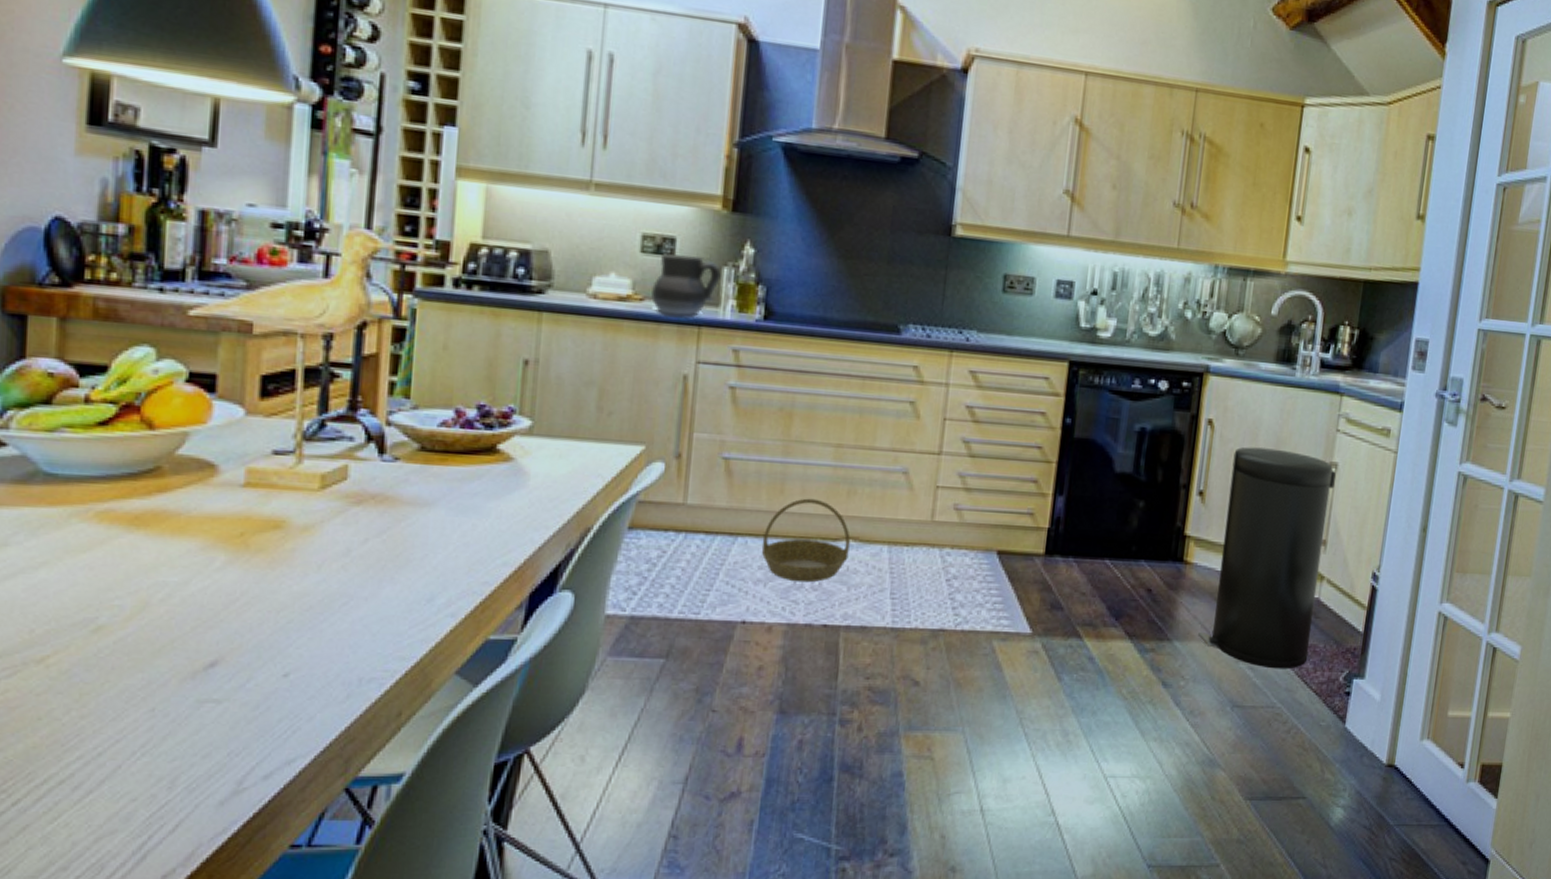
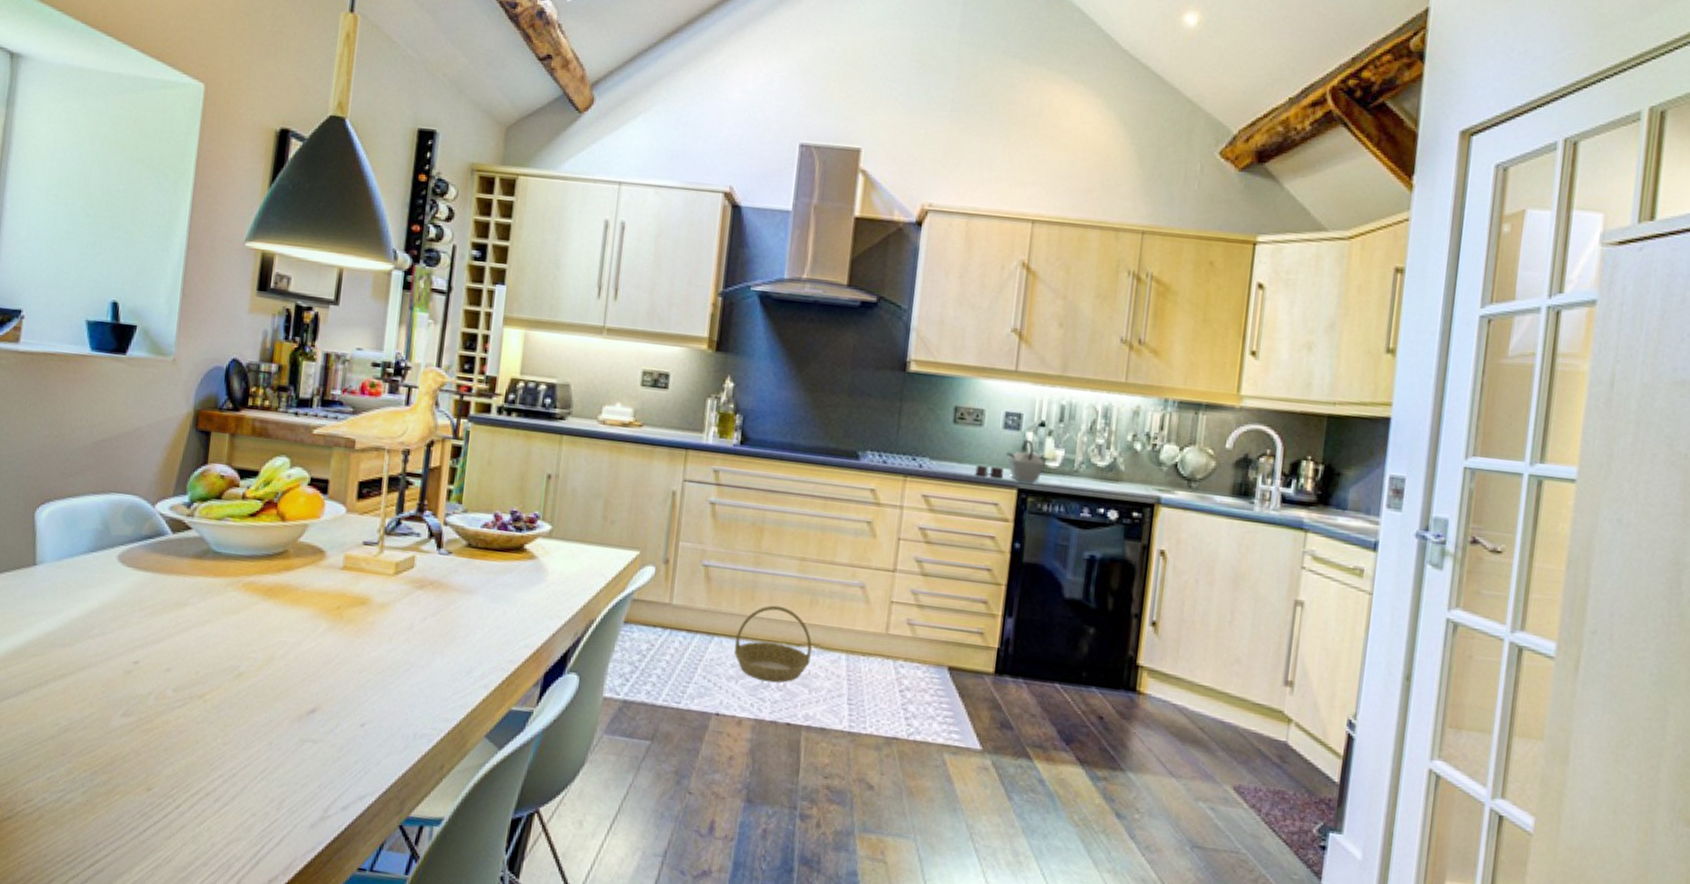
ceramic jug: present [651,253,721,319] -> none [648,387,706,443]
kettle: none [1025,308,1097,356] -> present [975,439,1045,484]
pedal bin: present [1198,447,1336,669] -> none [1153,579,1302,814]

